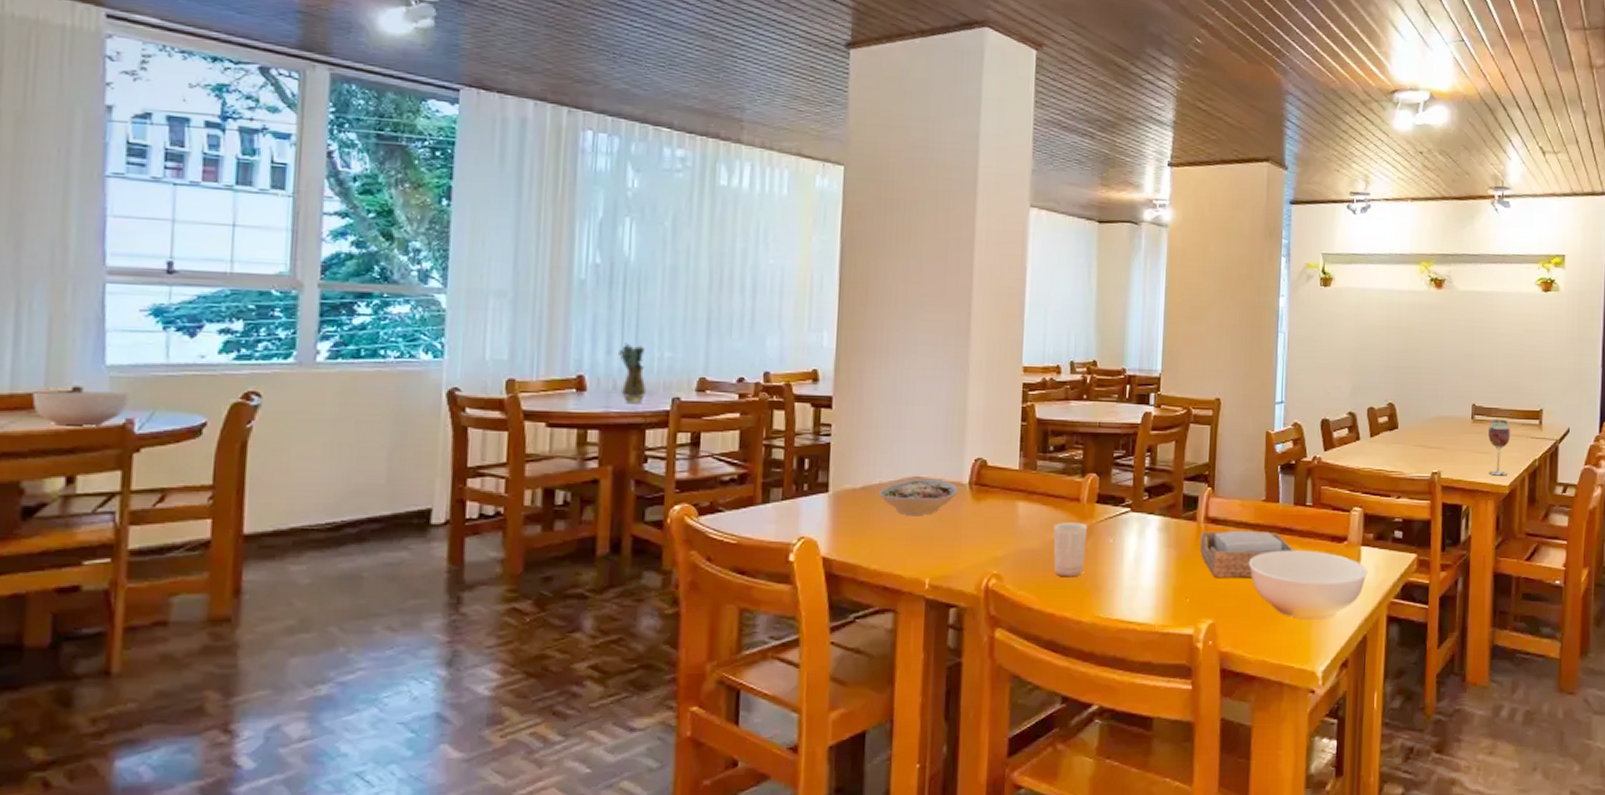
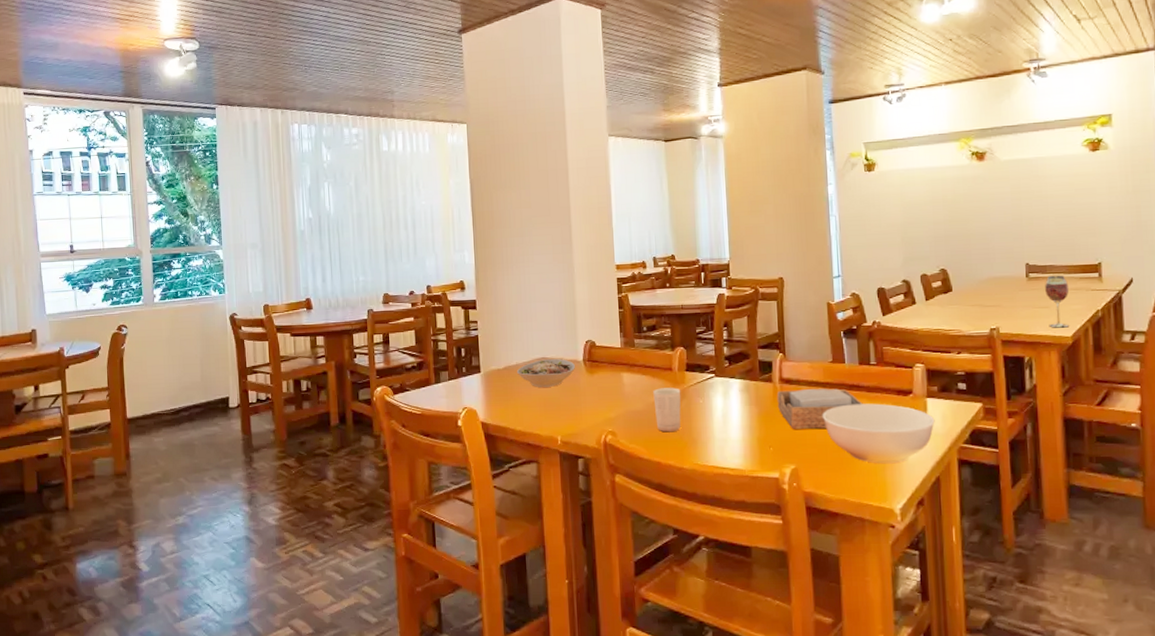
bowl: present [32,391,131,427] -> none [13,331,61,354]
vase: present [619,343,647,404] -> none [330,273,351,316]

